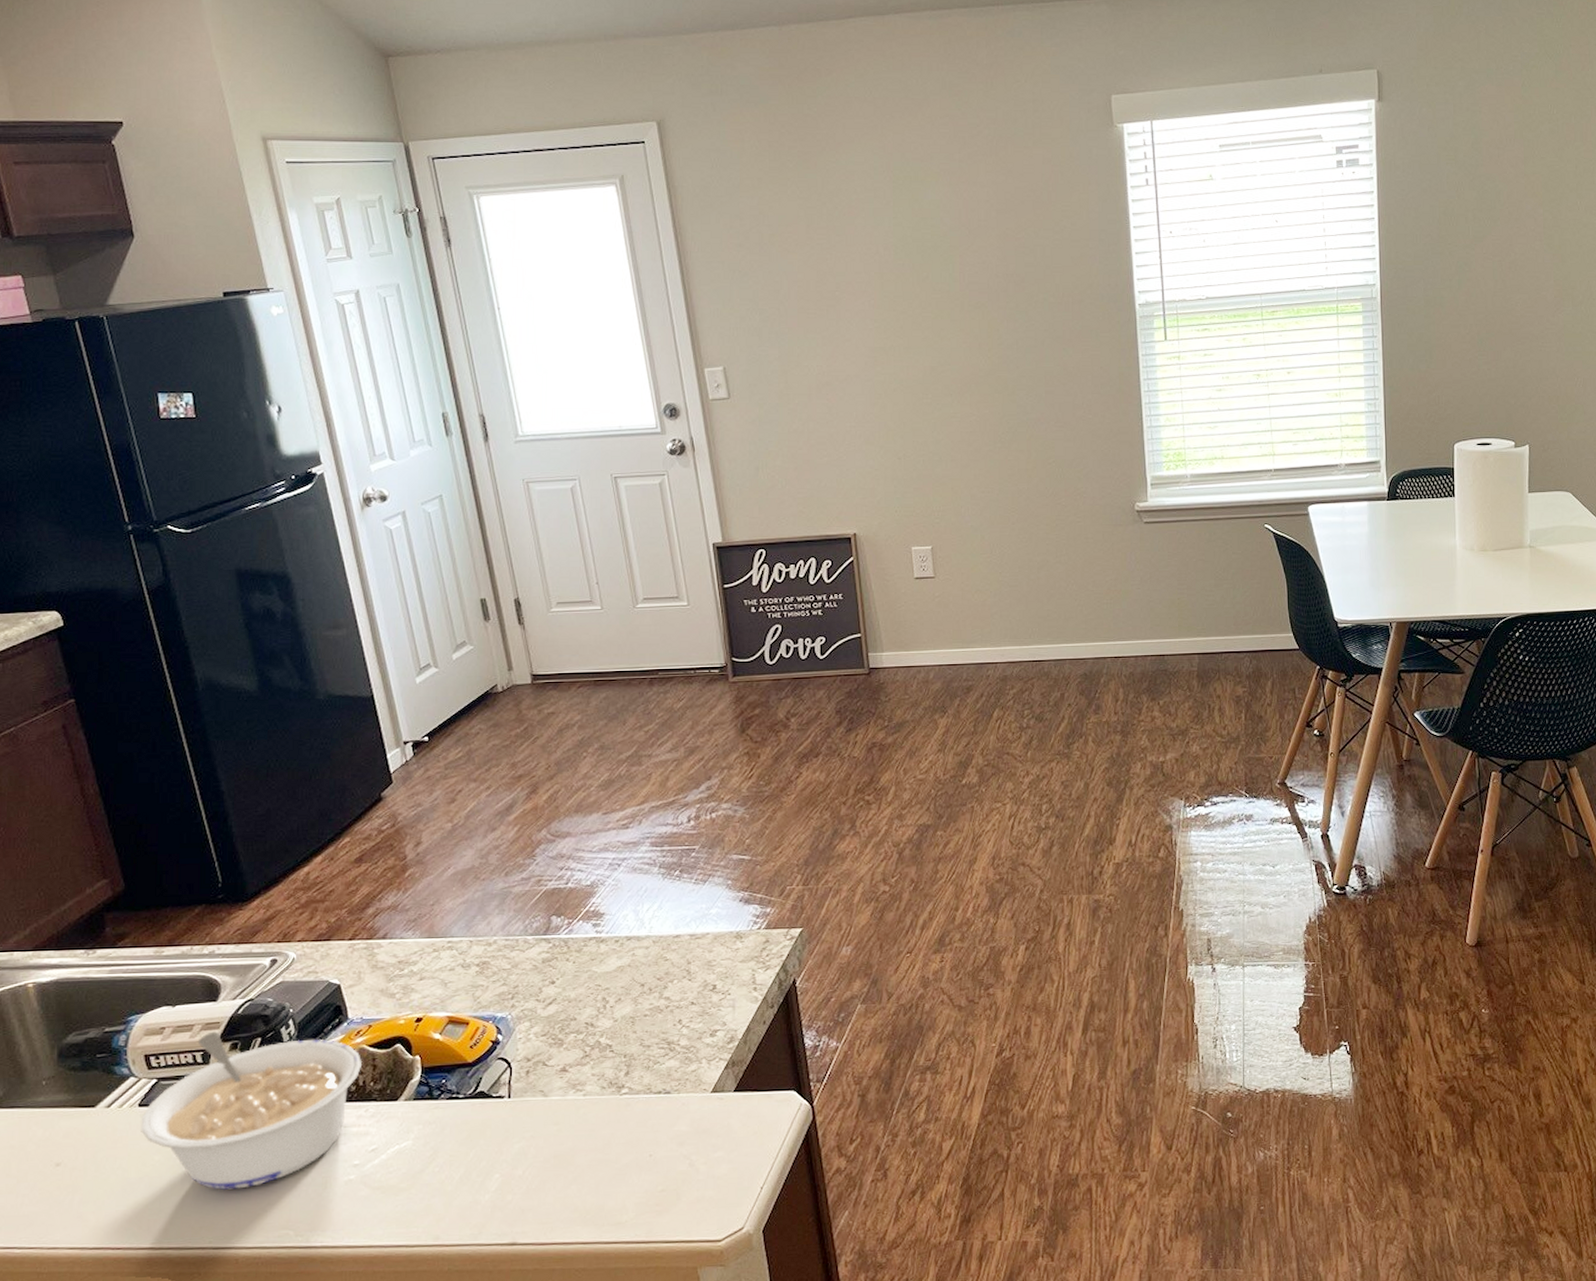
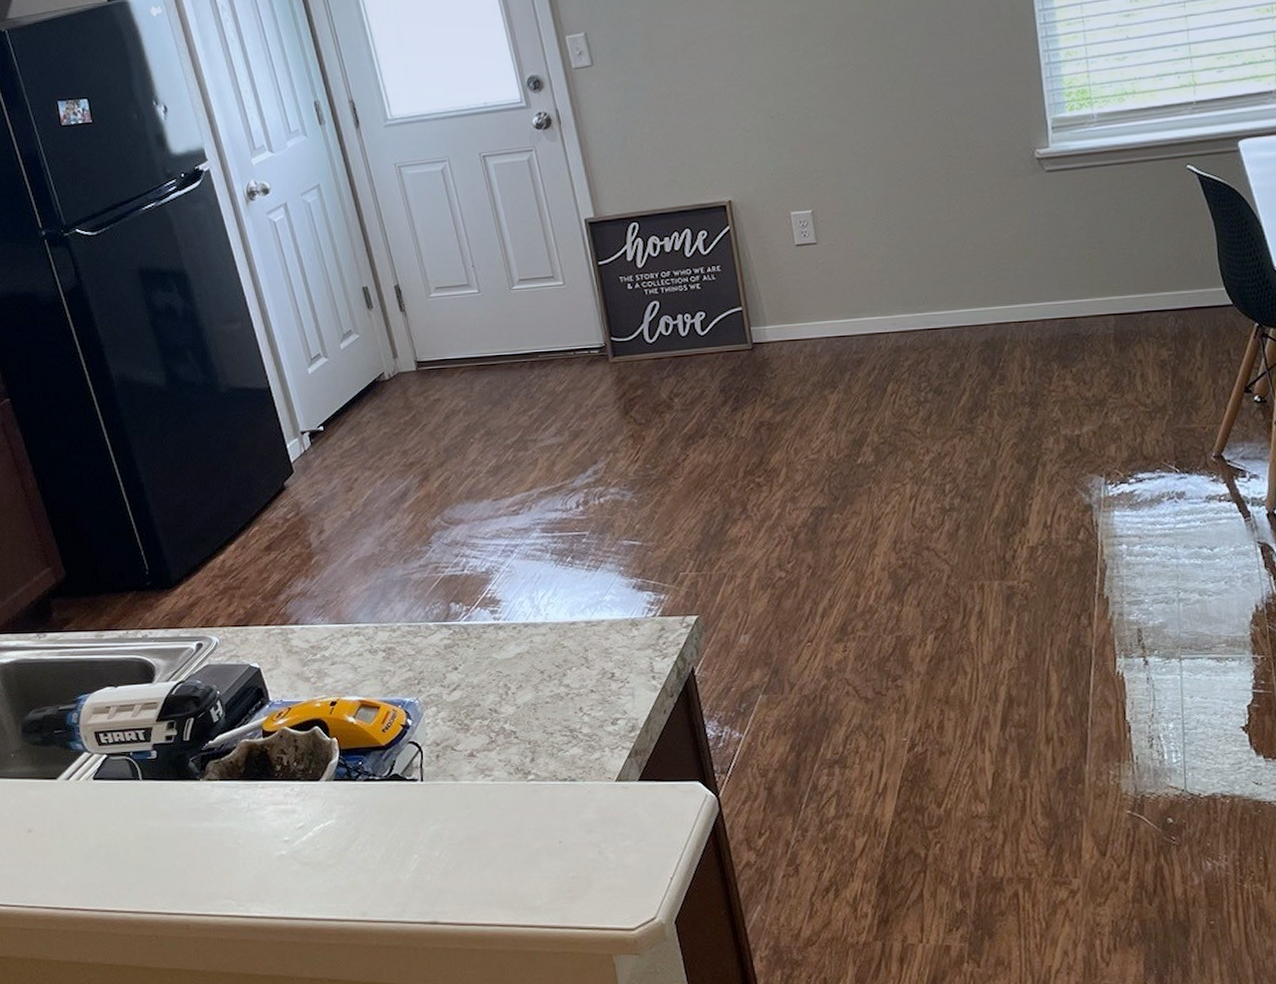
legume: present [141,1031,363,1190] -> none [96,711,286,860]

